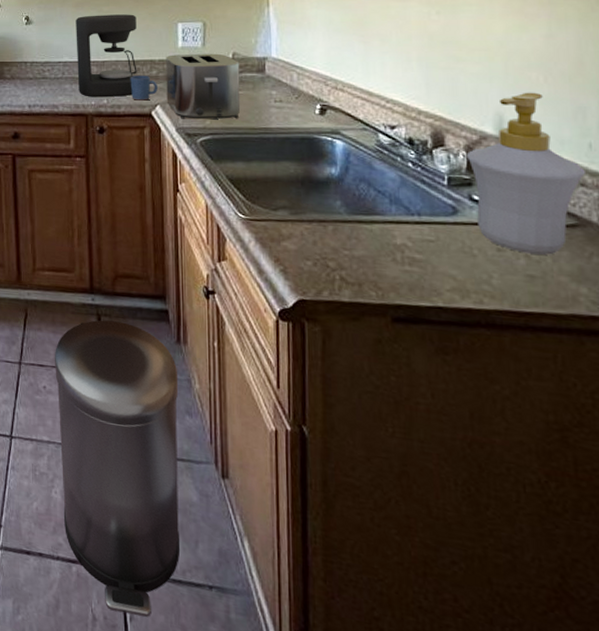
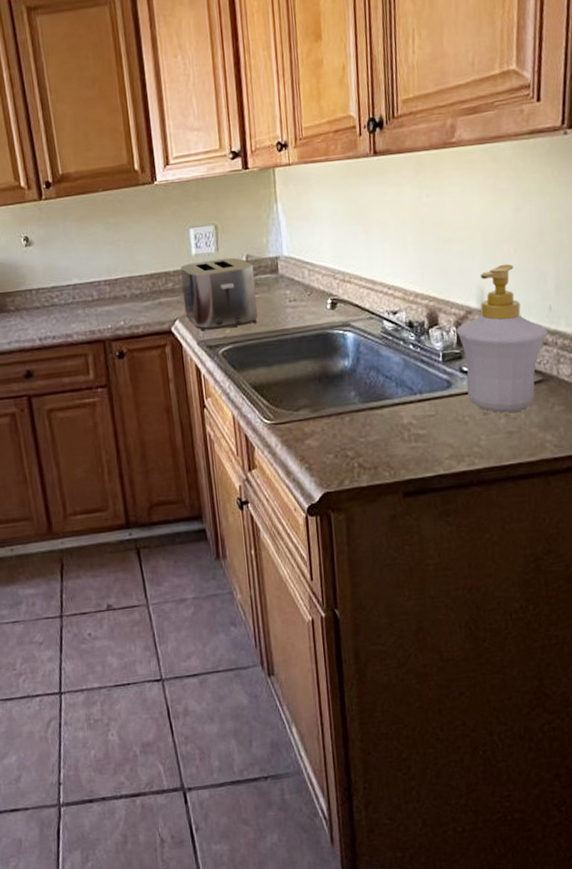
pedal bin: present [55,319,179,617] -> none [96,550,236,828]
coffee maker: present [76,14,137,97] -> none [81,223,153,321]
mug: present [130,75,157,101] -> none [145,289,175,318]

